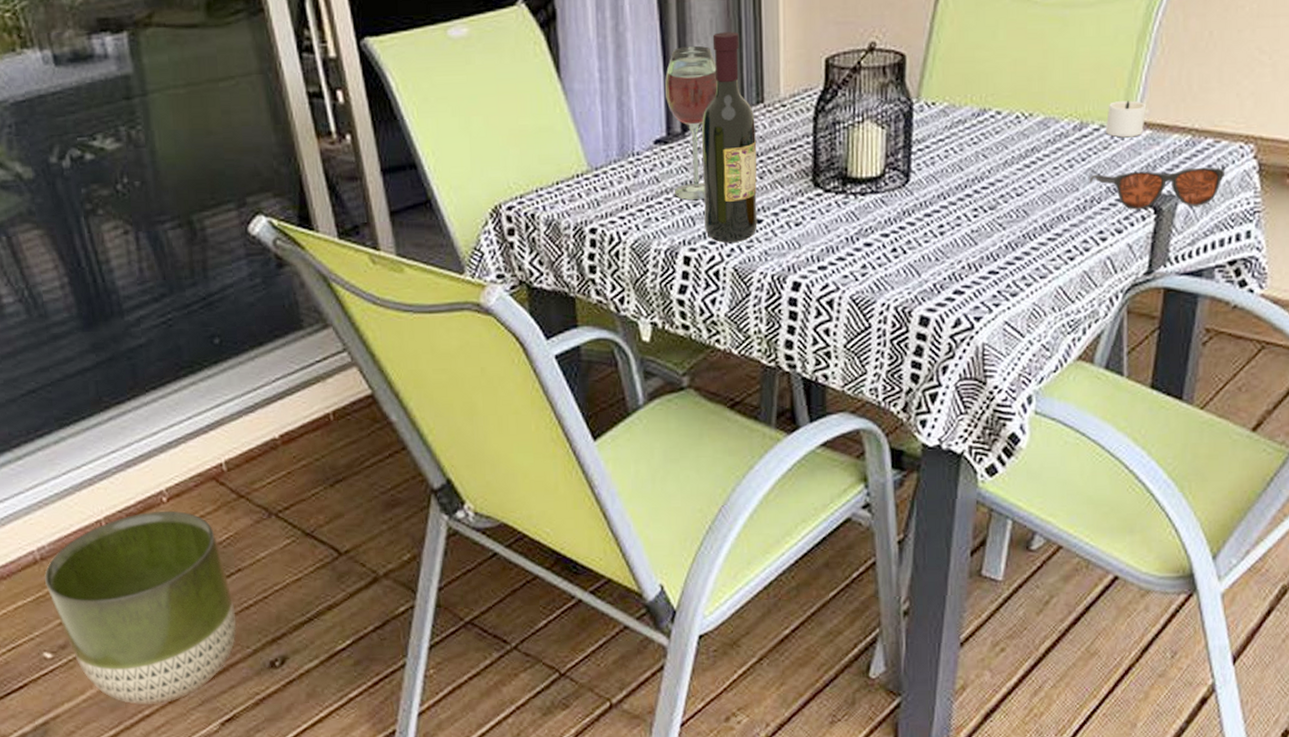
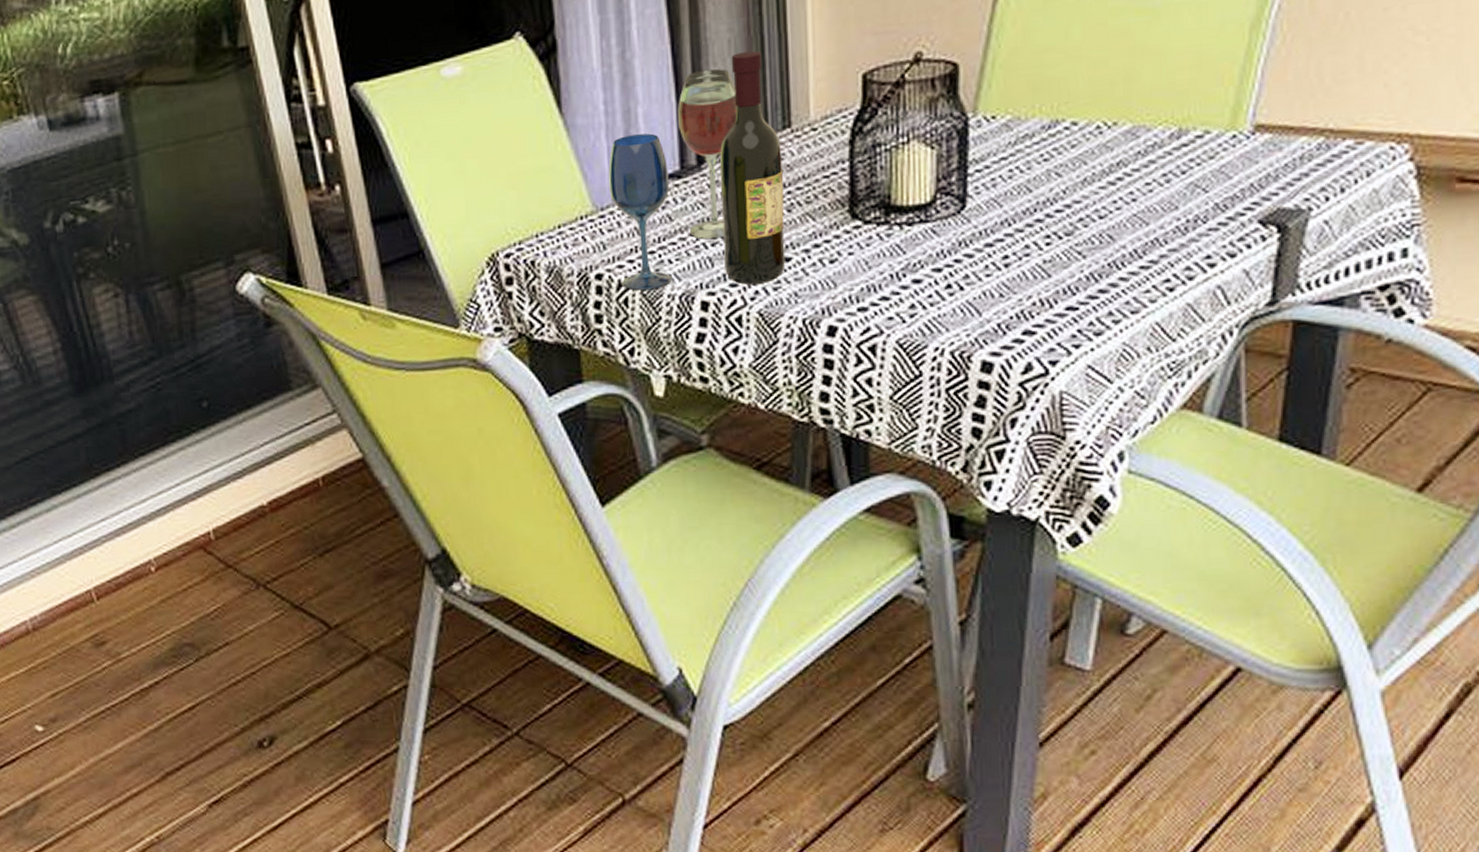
planter: present [44,510,237,704] -> none [36,581,224,782]
wineglass: none [602,101,658,245] -> present [608,133,671,291]
sunglasses: present [1089,167,1226,210] -> none [1191,174,1372,229]
candle: present [1105,100,1147,138] -> none [1210,100,1265,145]

